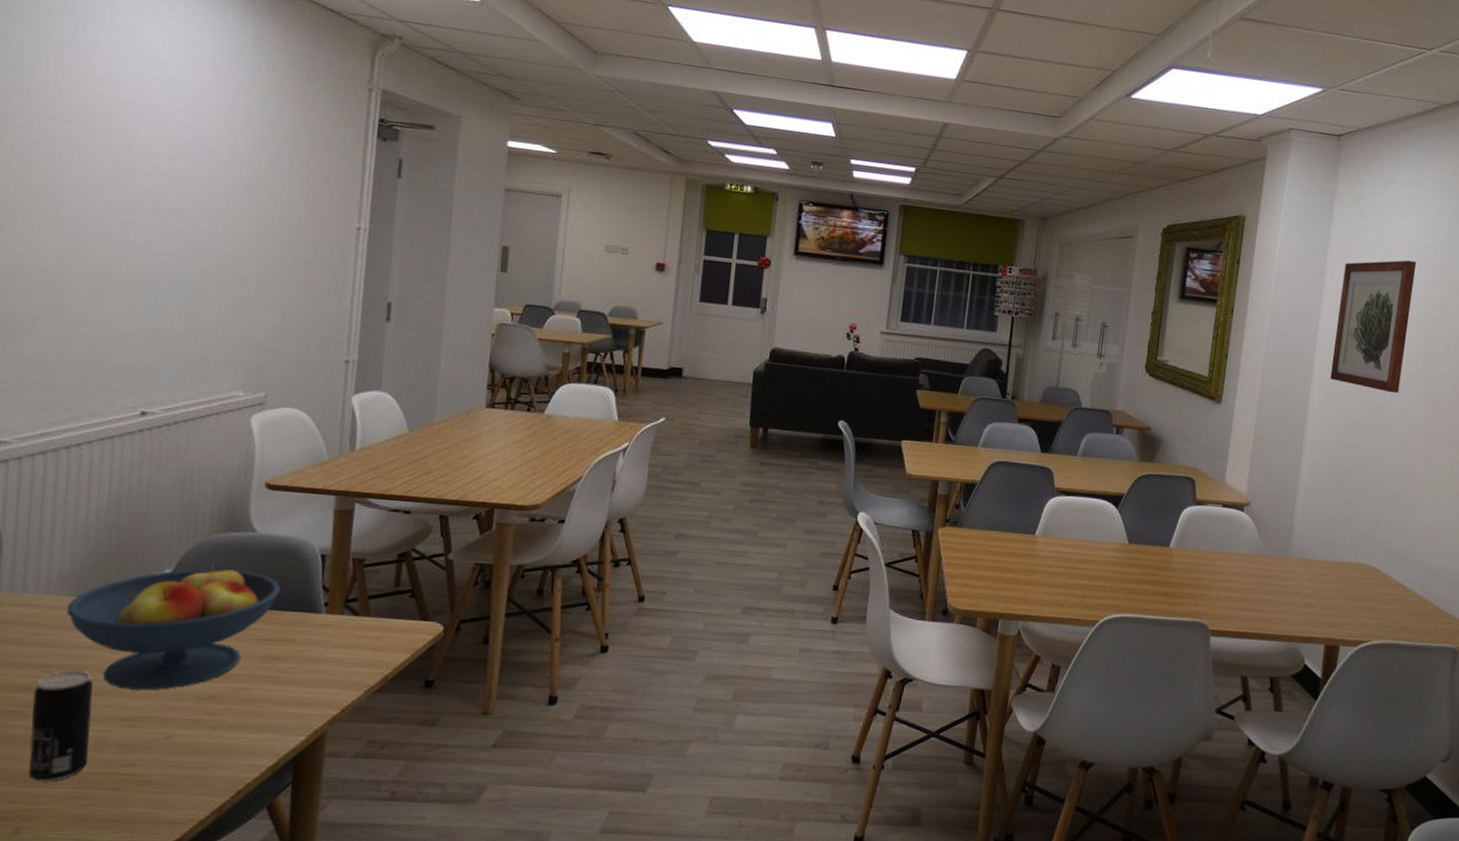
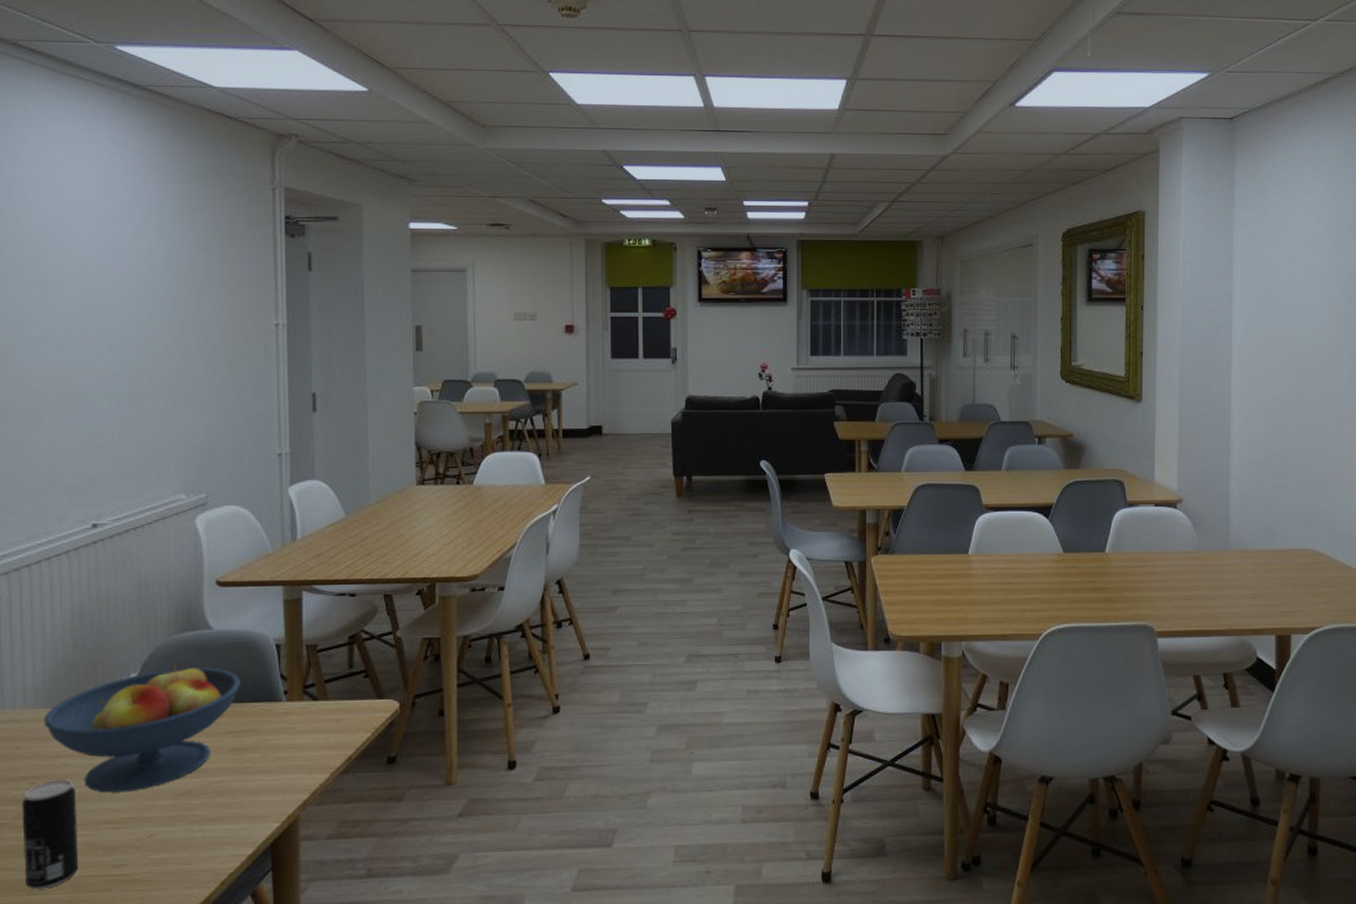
wall art: present [1330,260,1416,394] -> none [1250,236,1325,372]

